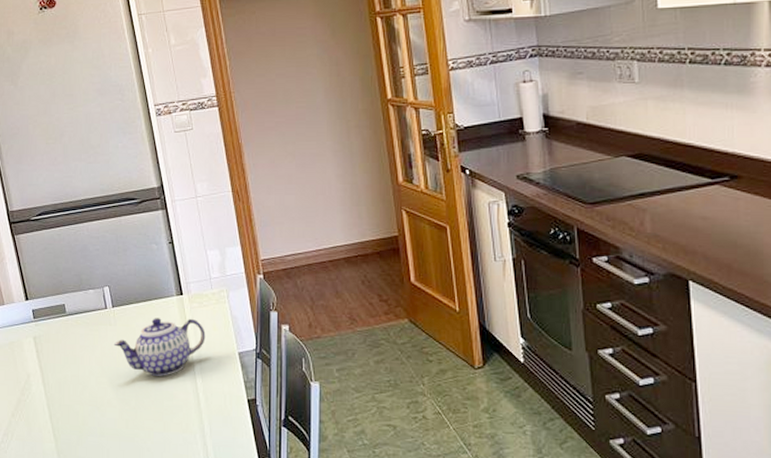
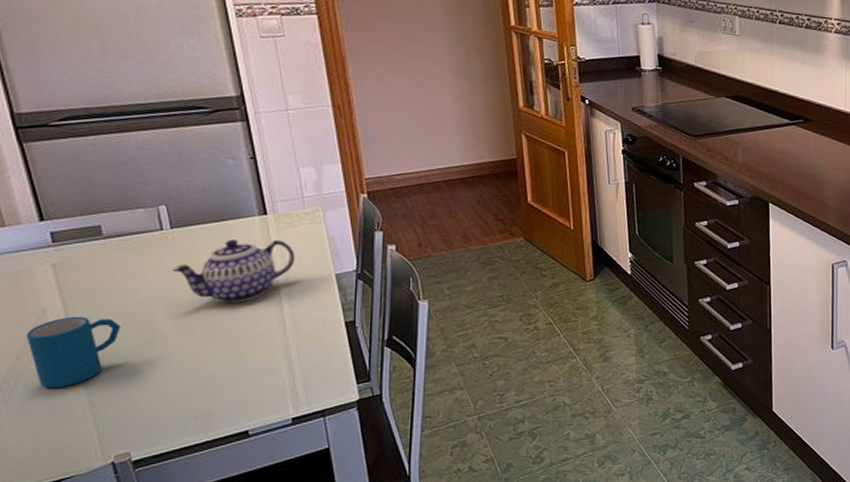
mug: none [17,382,79,444] -> present [26,316,121,389]

